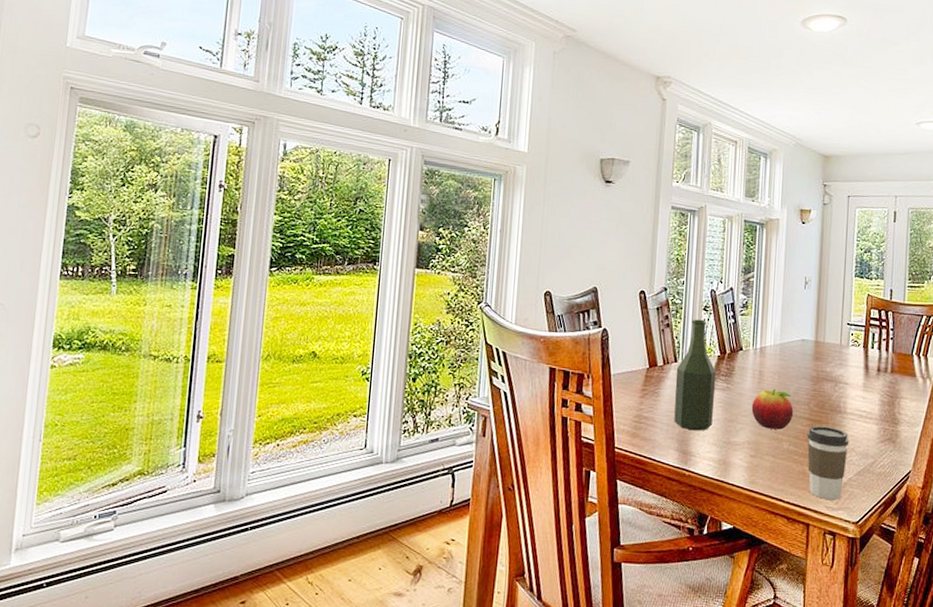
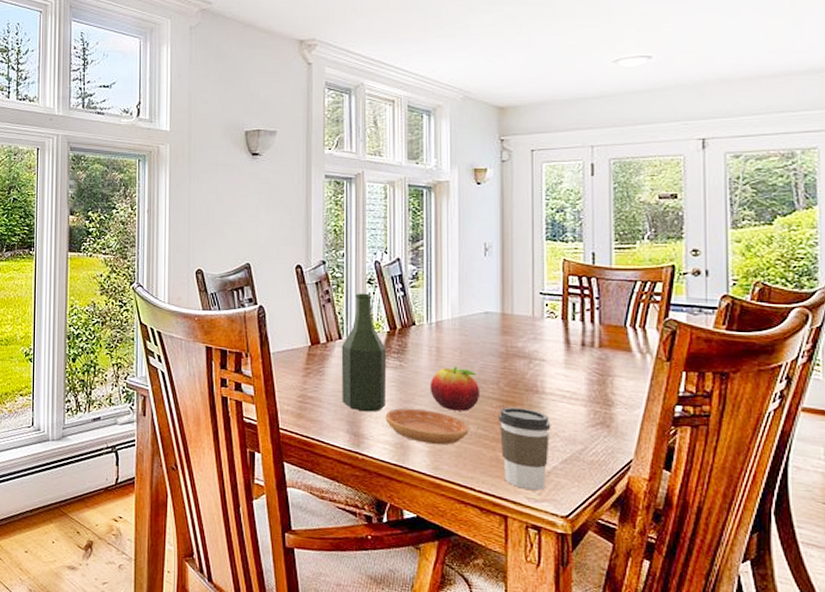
saucer: none [711,427,782,461] -> present [385,408,469,445]

